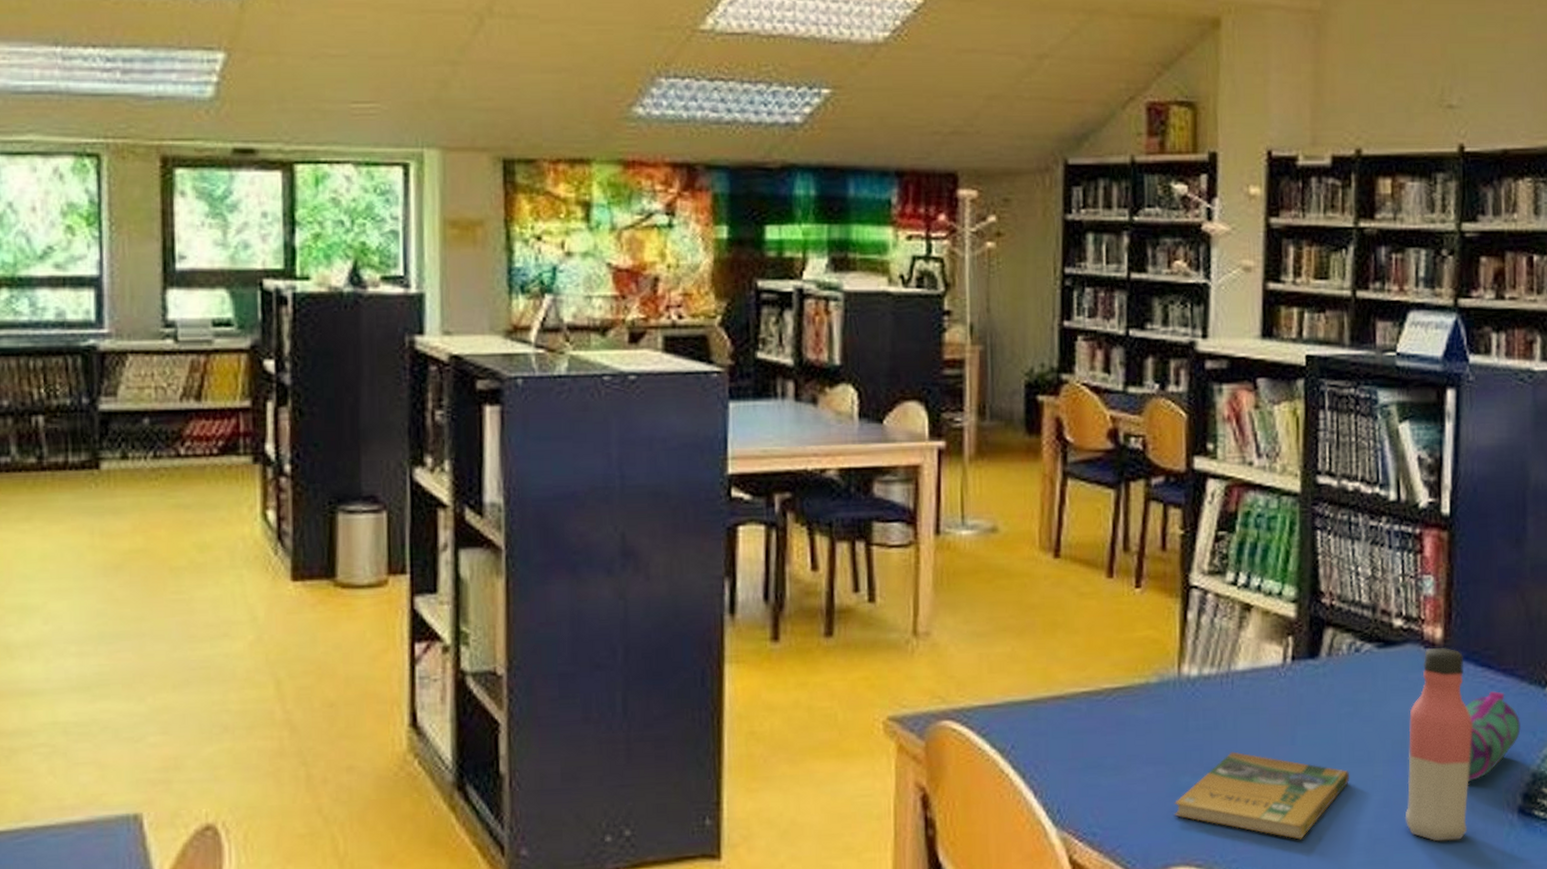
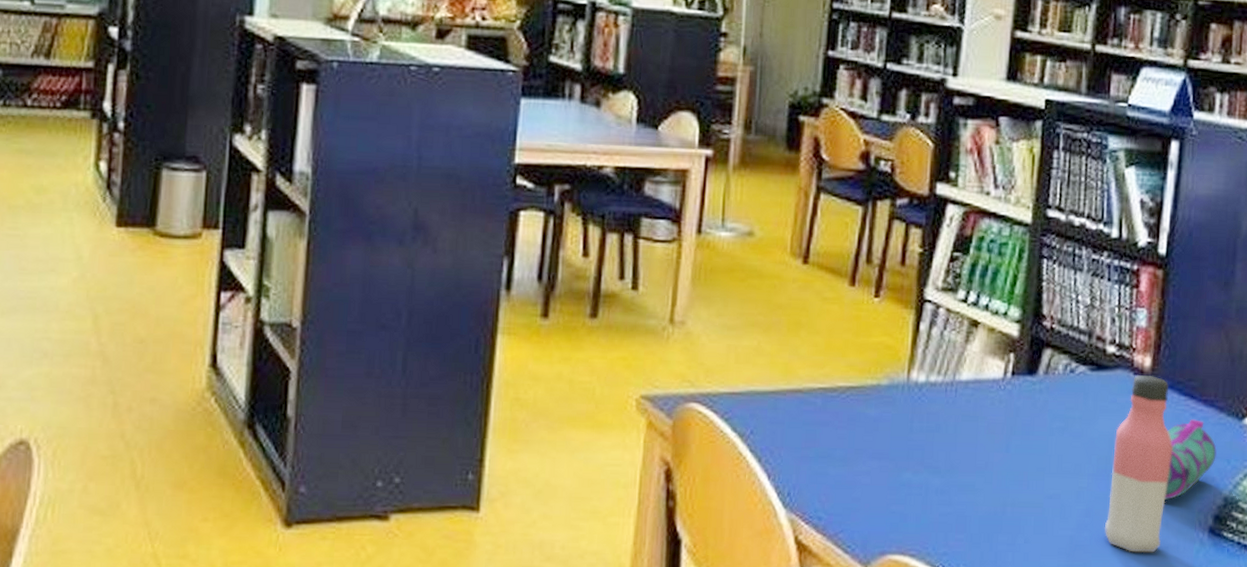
booklet: present [1174,751,1350,840] -> none [893,454,1057,540]

